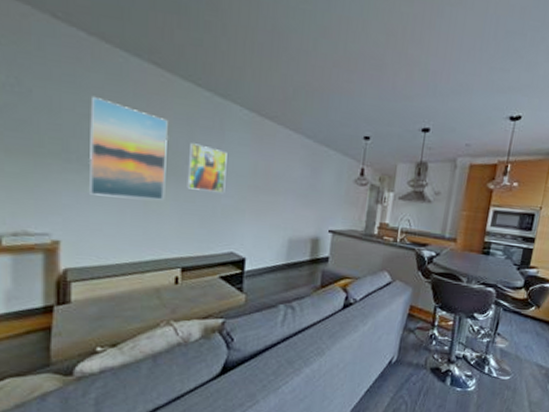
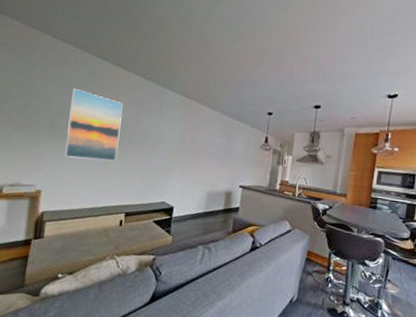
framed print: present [187,143,227,193] -> none [133,119,164,156]

